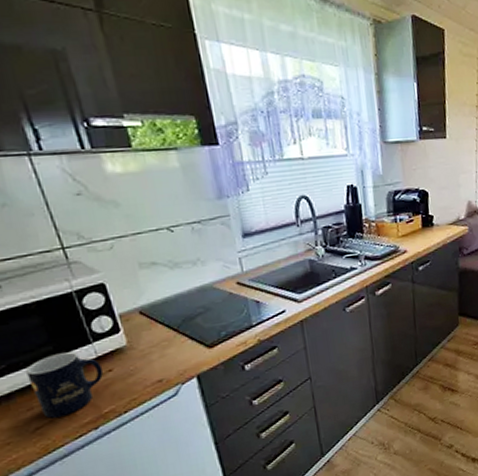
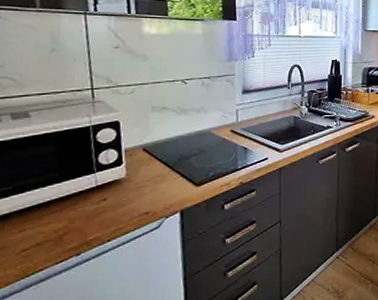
mug: present [26,351,104,419] -> none [29,179,99,241]

